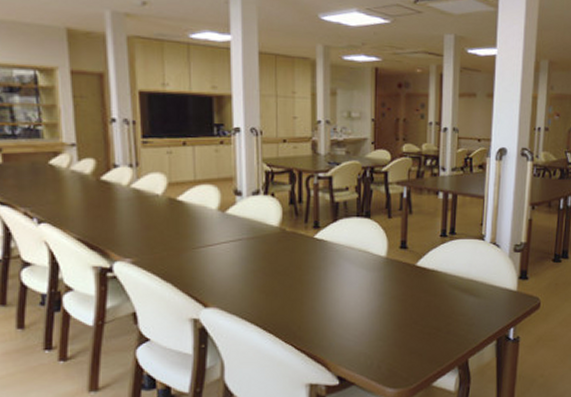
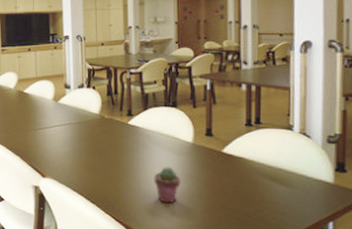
potted succulent: none [342,284,372,325] -> present [154,166,181,204]

